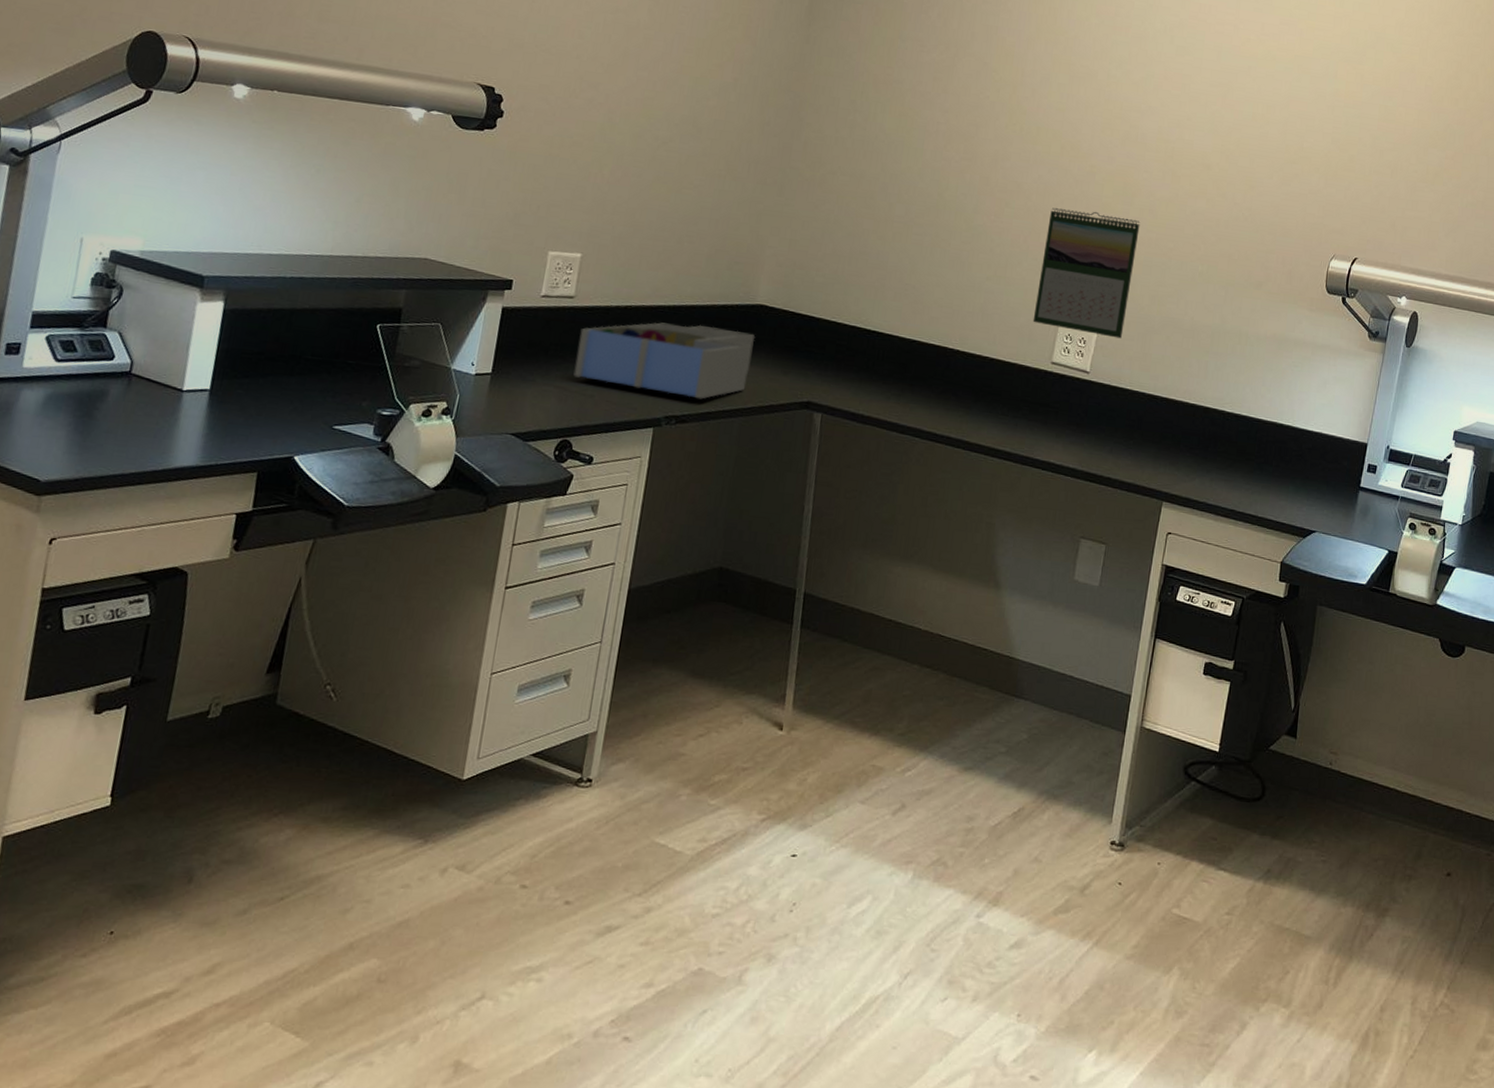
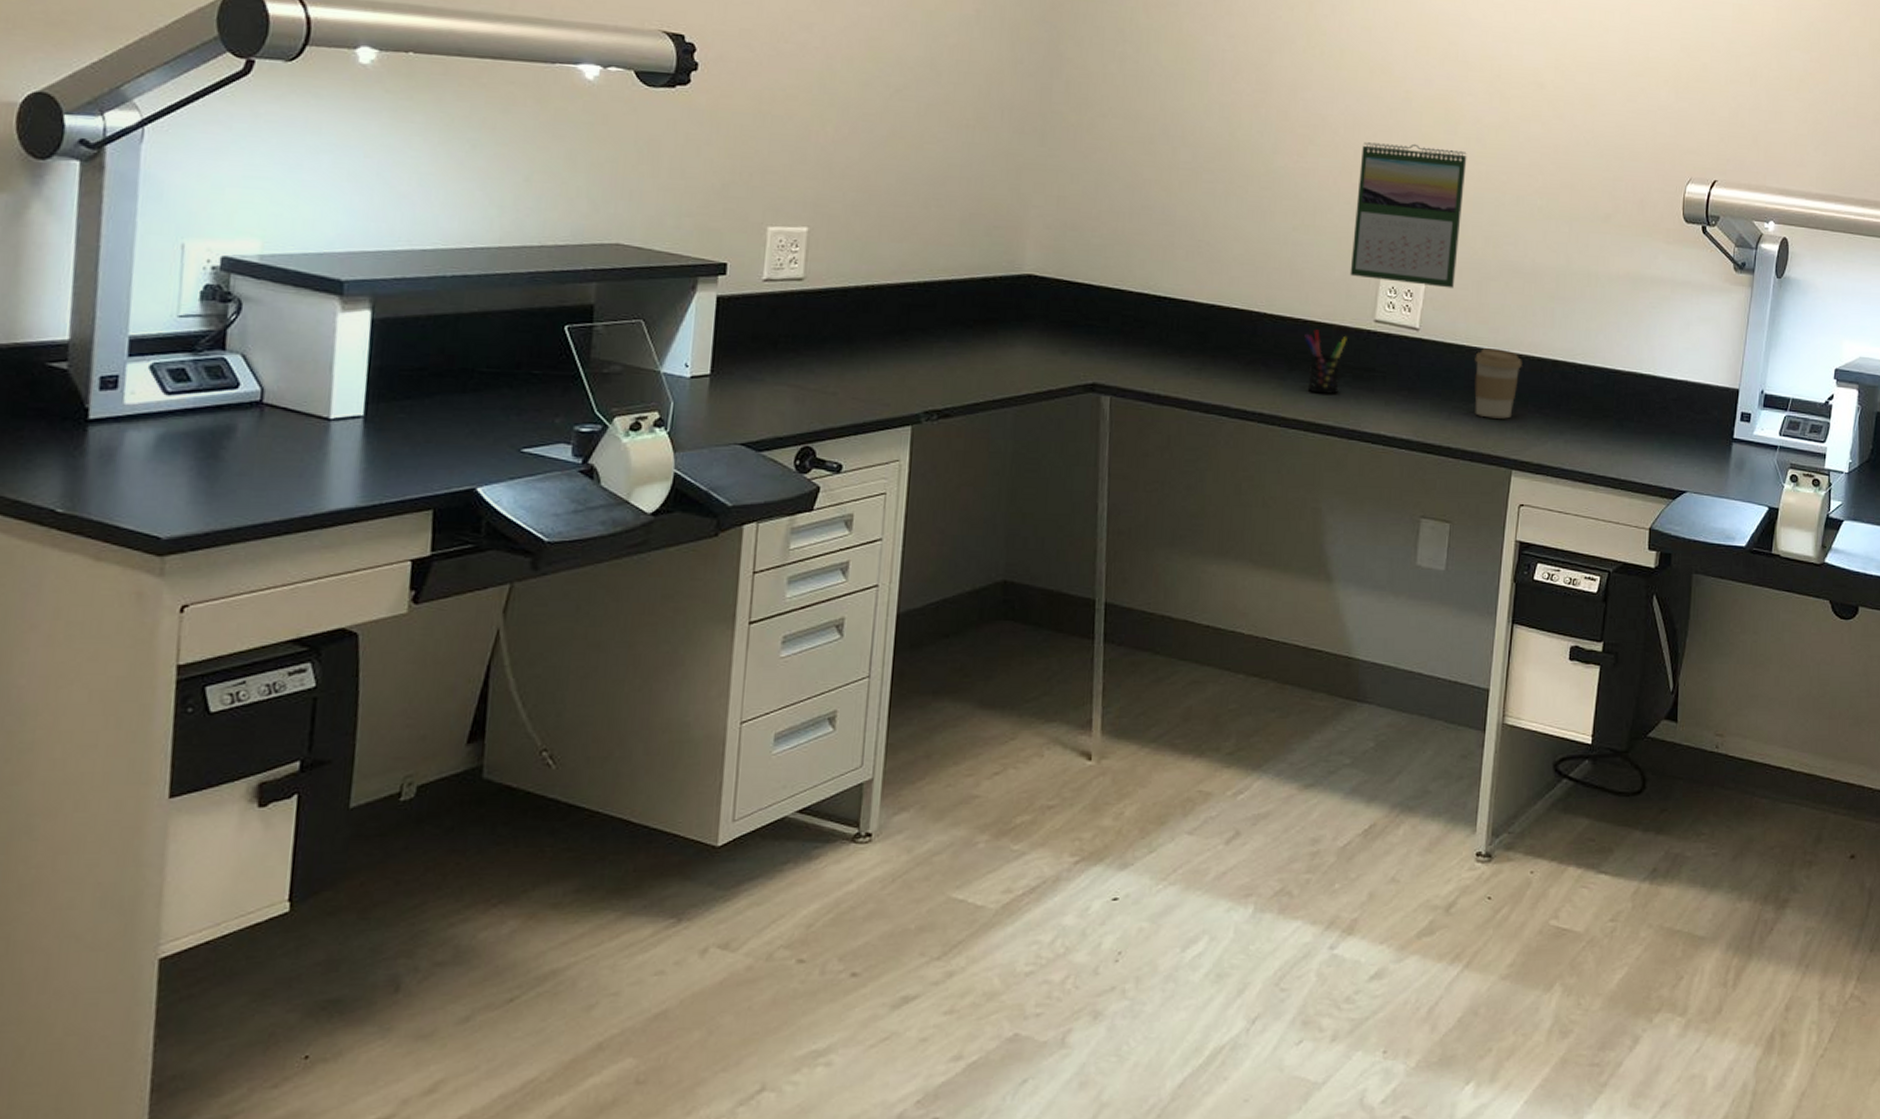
desk organizer: present [573,322,756,399] -> none [810,302,1026,389]
pen holder: none [990,367,1027,425] -> present [1304,329,1347,394]
coffee cup: none [1133,392,1177,456] -> present [1474,347,1522,419]

